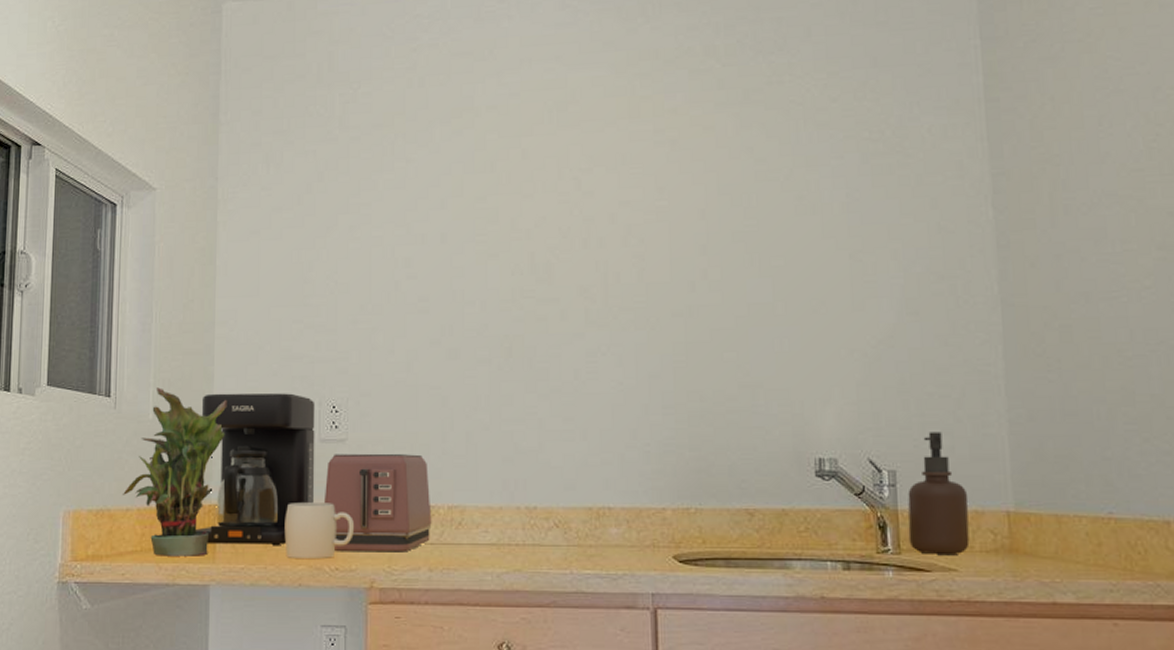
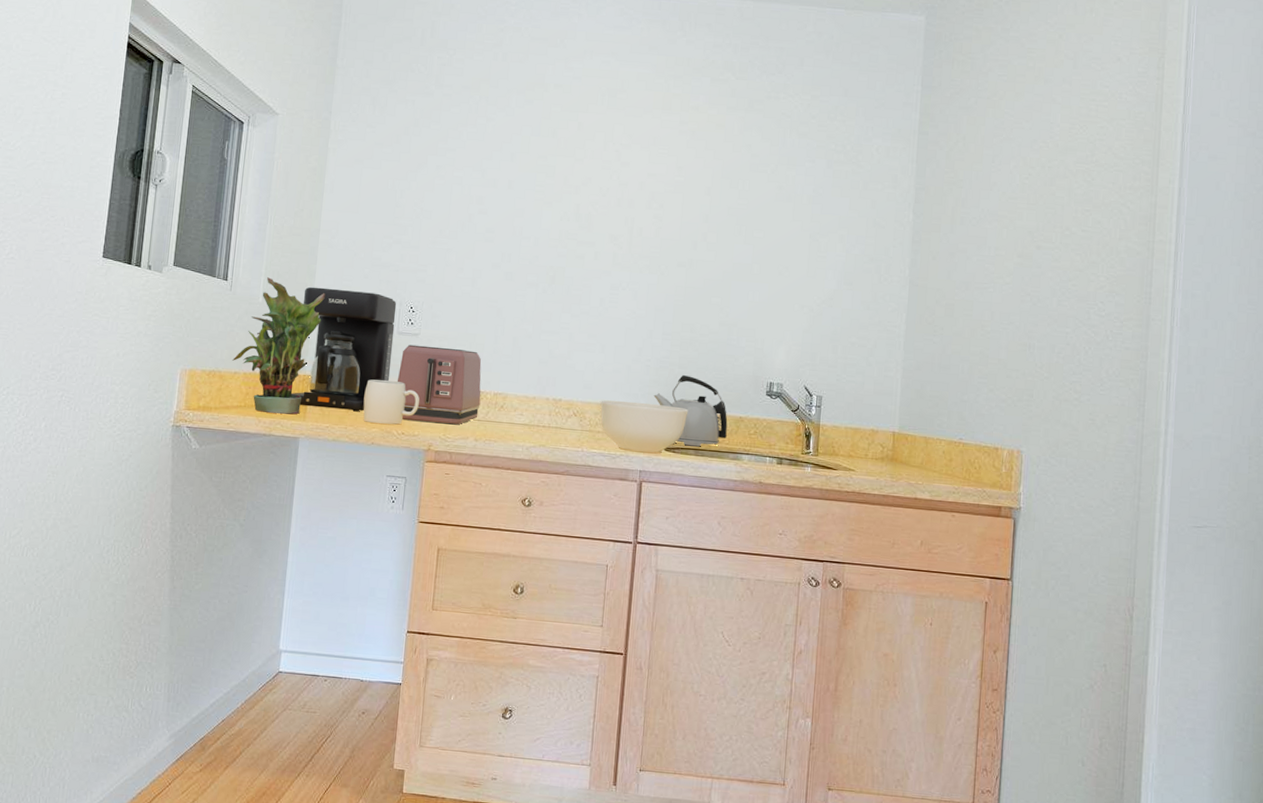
bowl: none [589,501,710,569] -> present [600,400,689,454]
kettle: none [659,458,768,555] -> present [653,374,728,447]
soap dispenser: present [908,432,970,554] -> none [825,370,869,459]

